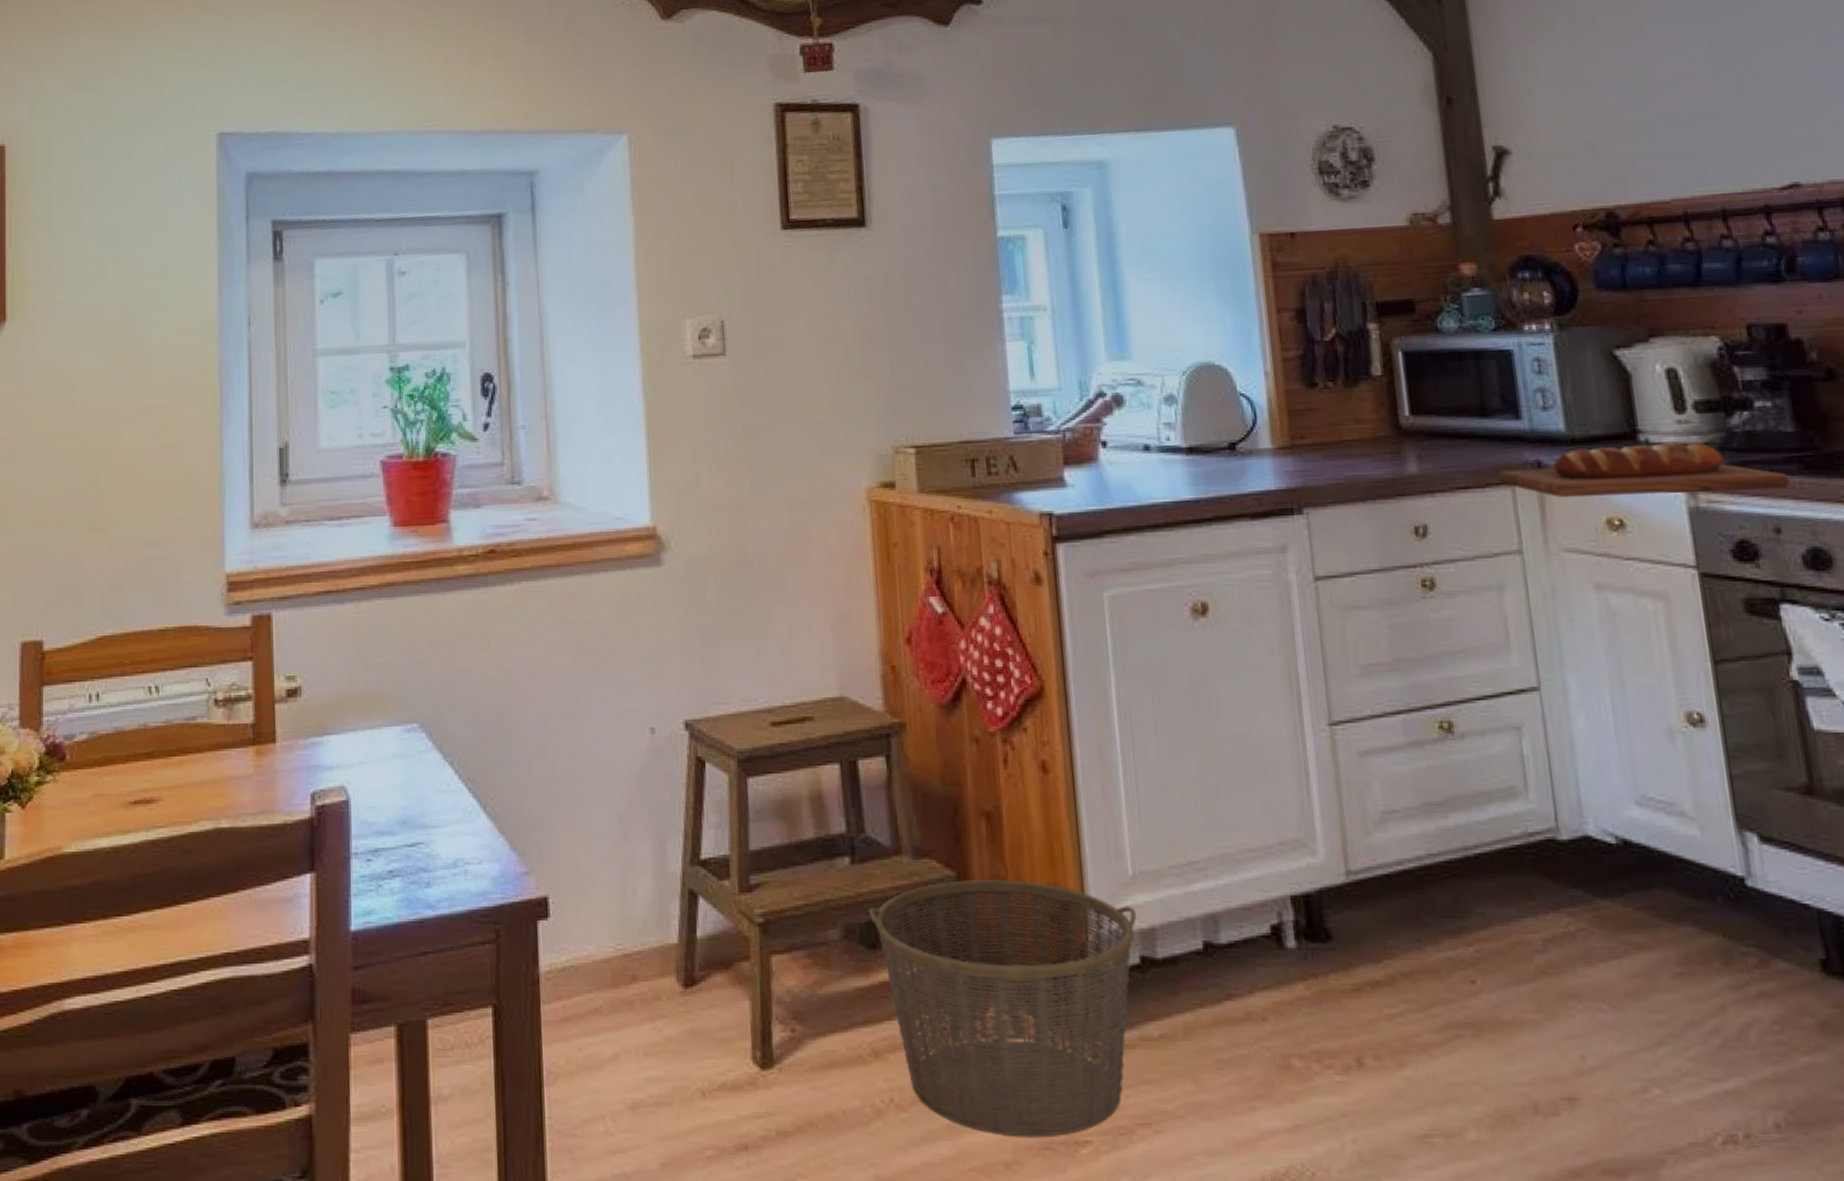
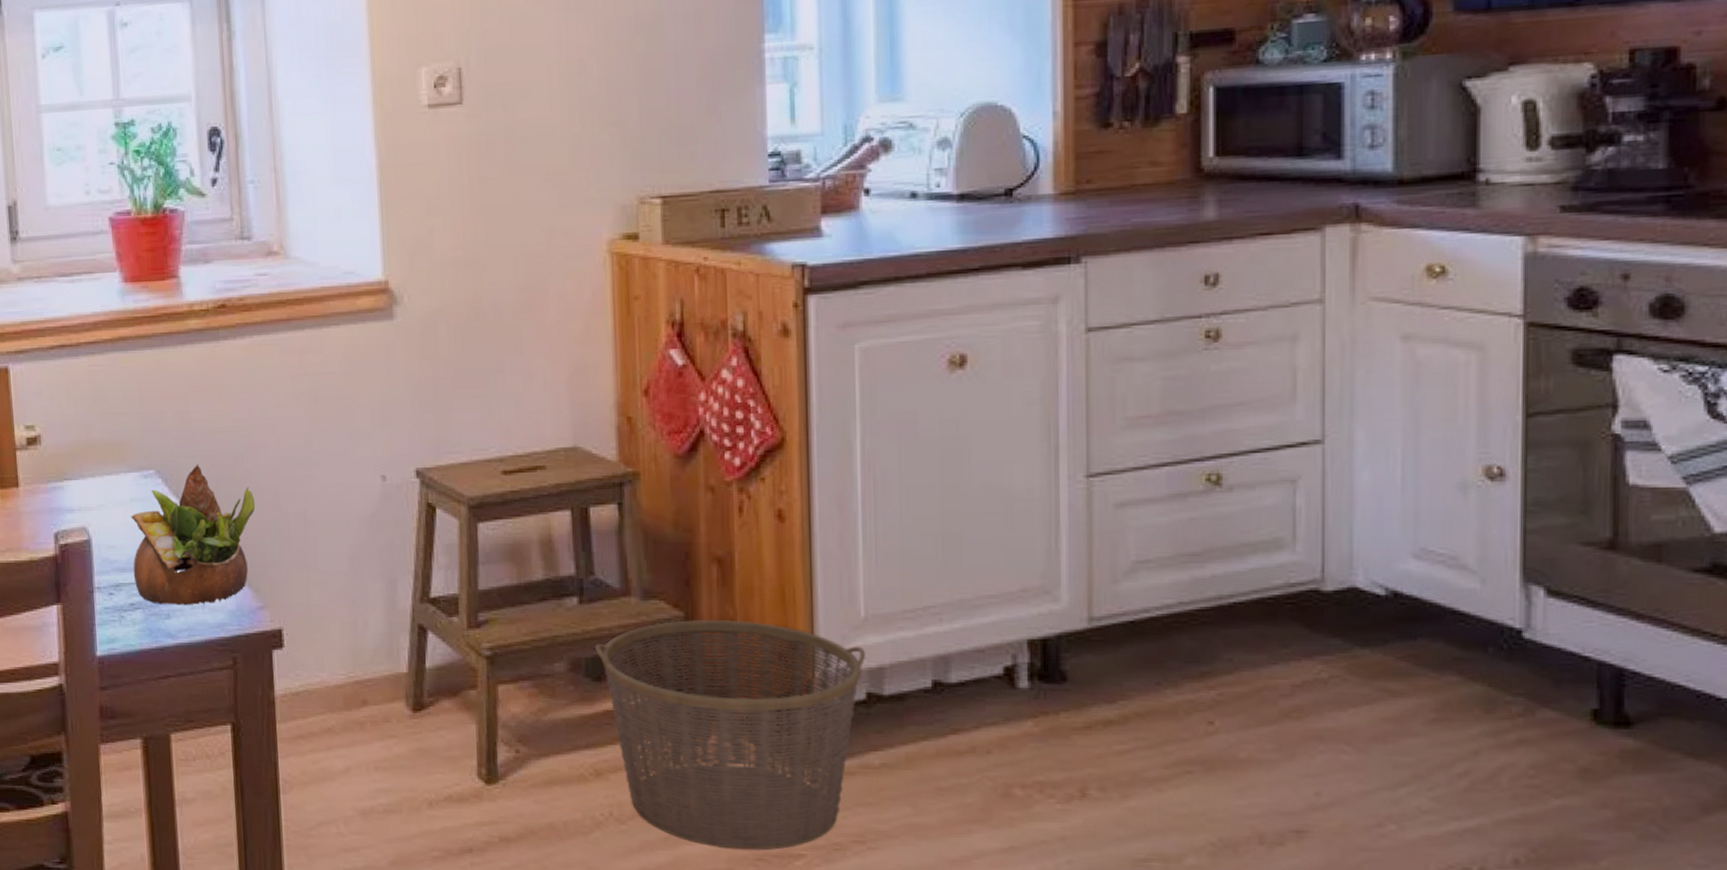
salad: none [392,716,522,872] -> present [131,464,256,606]
bread loaf: present [1498,443,1791,497] -> none [1308,183,1651,243]

